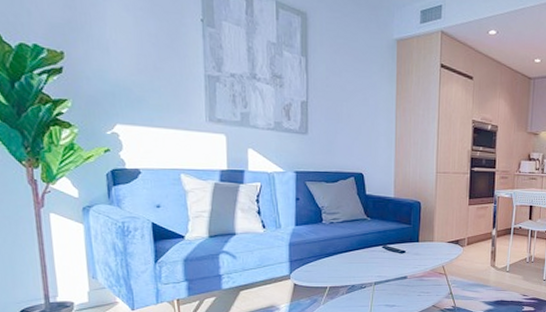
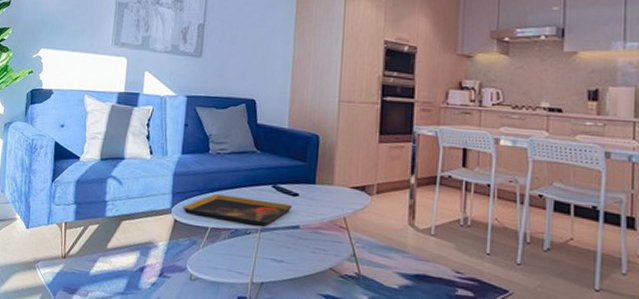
decorative tray: none [301,257,401,281] -> present [183,193,293,228]

